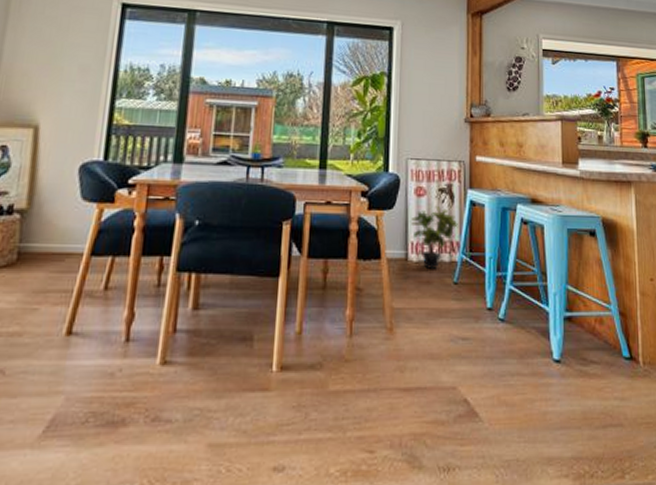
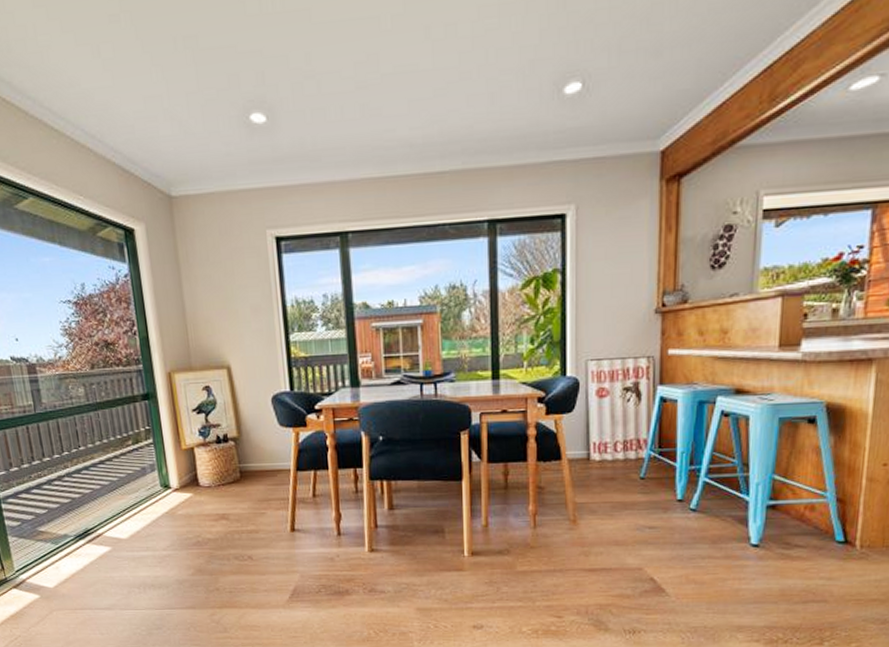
potted plant: present [411,205,458,269] -> none [593,404,646,466]

